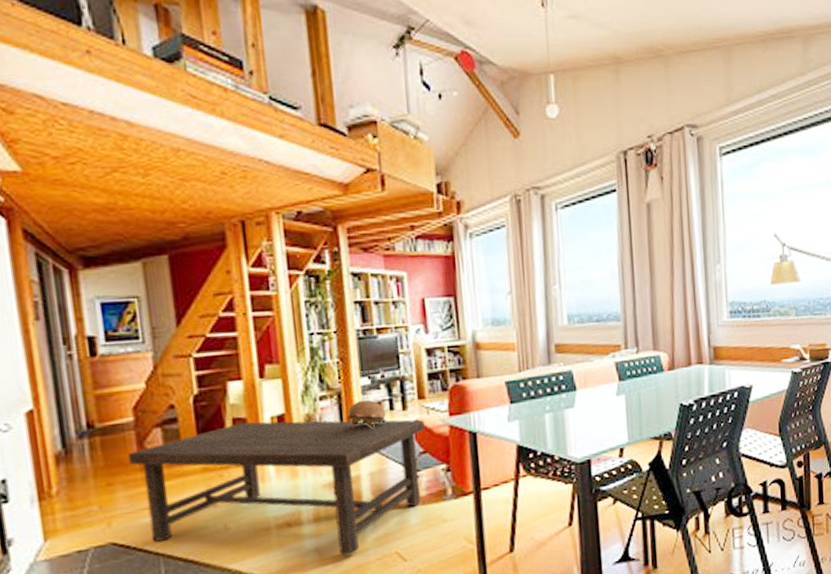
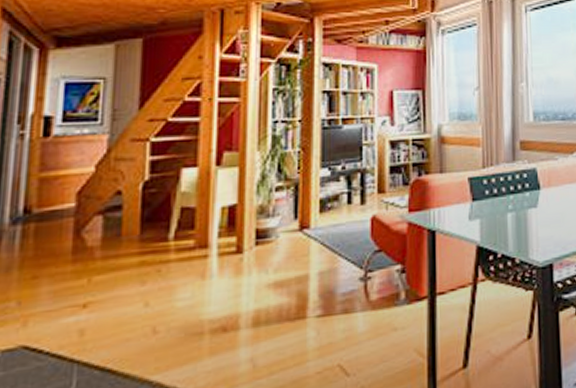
coffee table: present [127,419,425,556] -> none [60,212,382,368]
decorative bowl: present [347,399,386,428] -> none [302,191,343,223]

